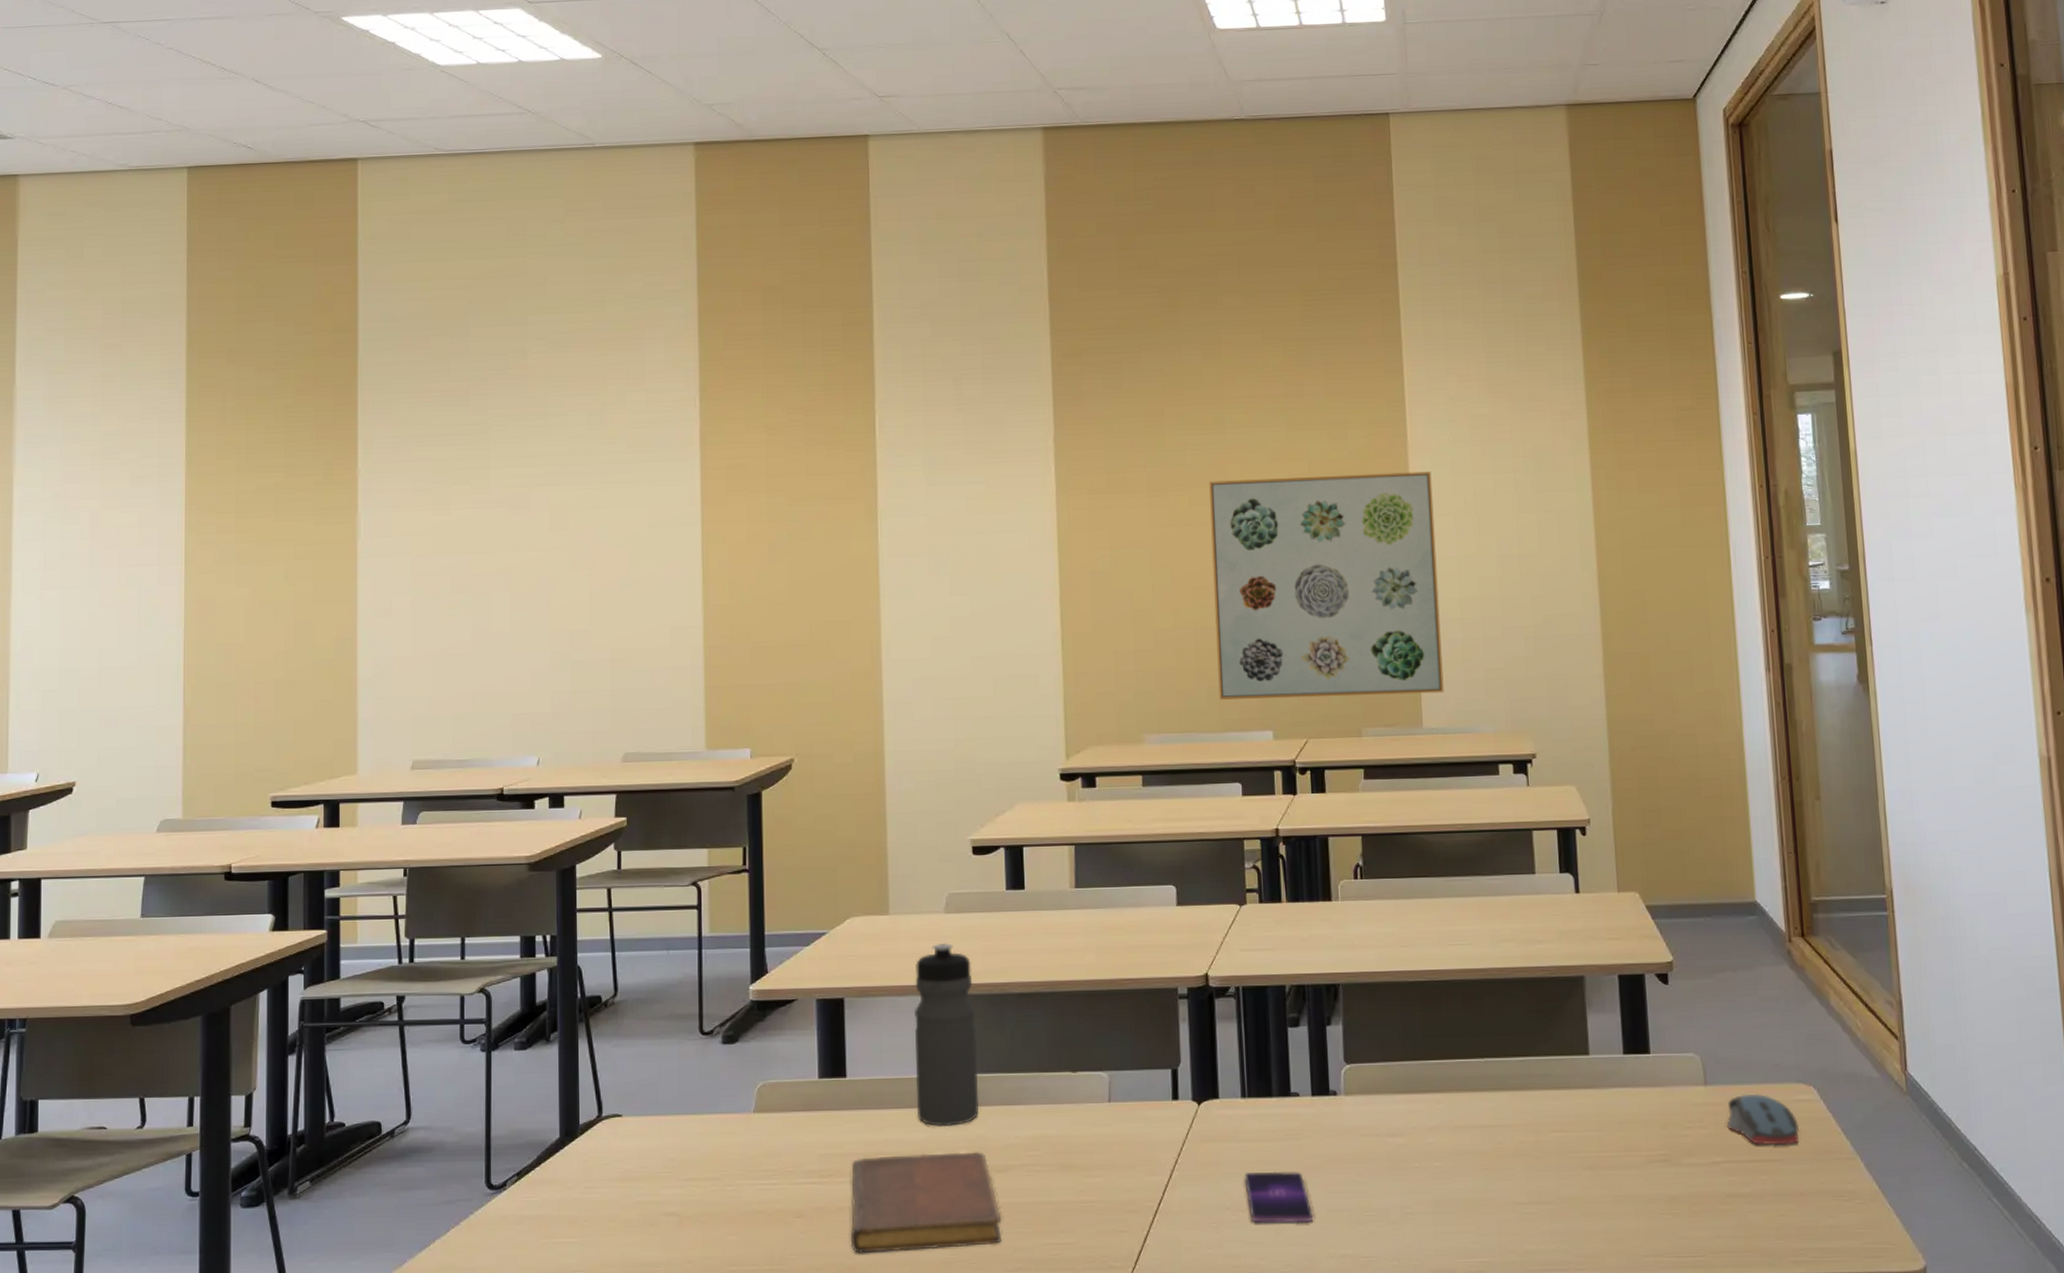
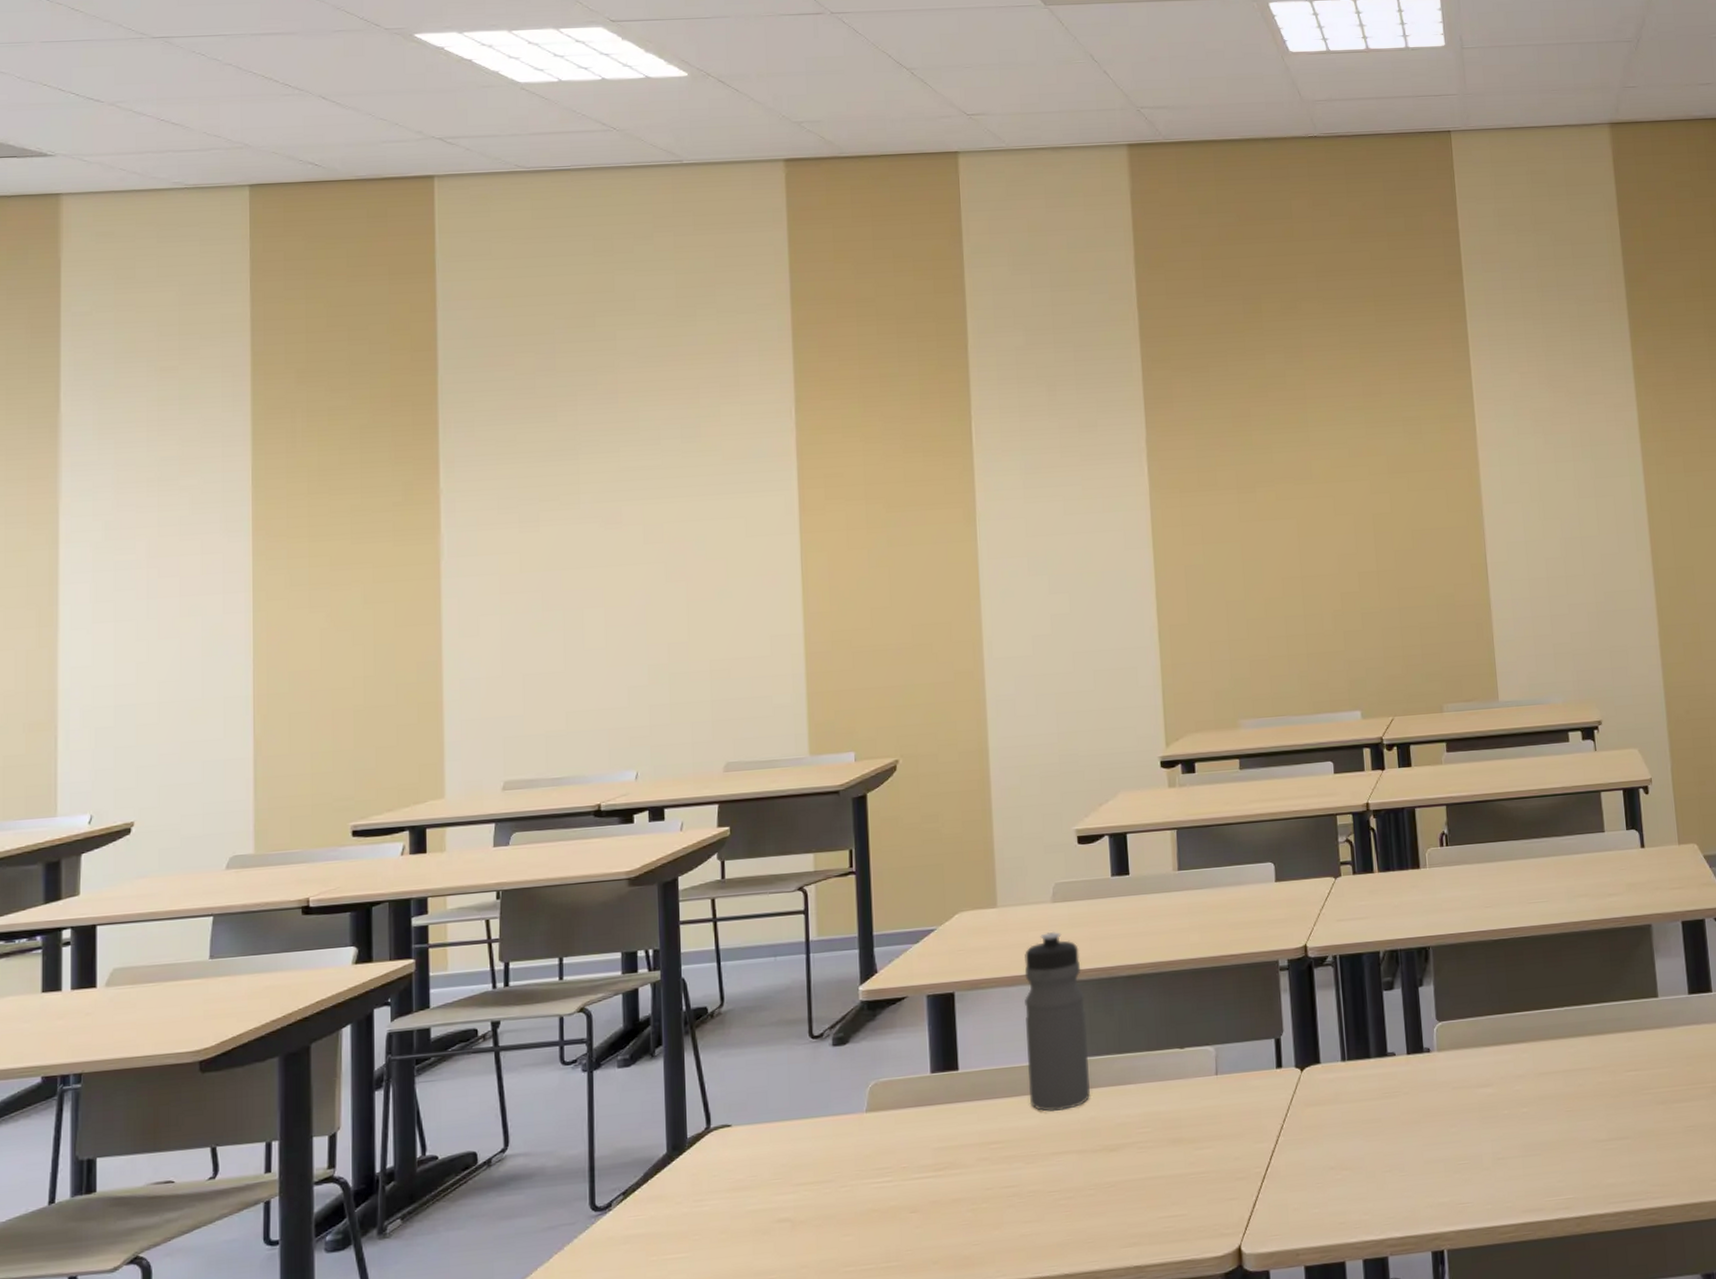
notebook: present [850,1152,1002,1254] -> none [965,1133,1115,1244]
wall art: present [1209,471,1444,700] -> none [1294,462,1517,683]
smartphone: present [1244,1171,1312,1223] -> none [1346,1127,1411,1180]

